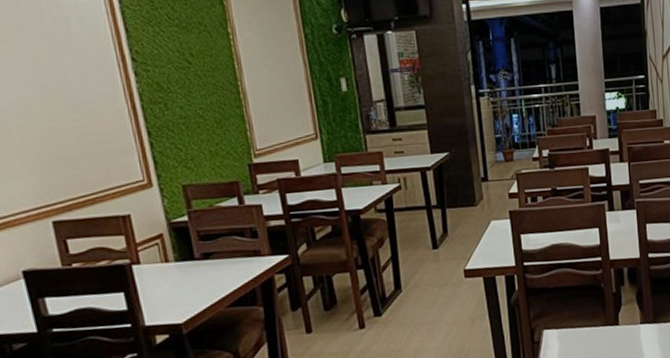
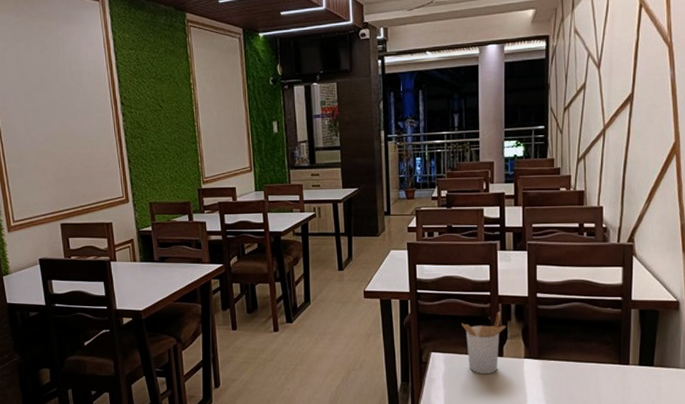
utensil holder: none [574,277,620,347] -> present [462,311,506,374]

